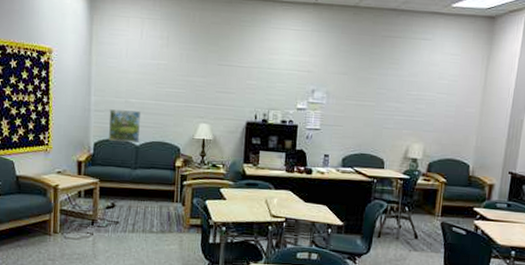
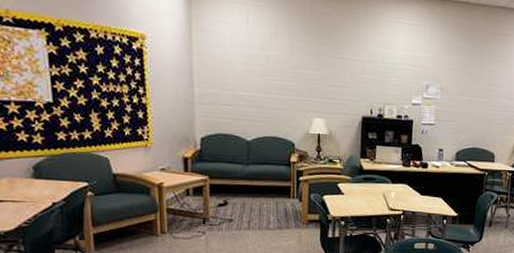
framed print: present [108,109,142,143] -> none [216,102,252,138]

